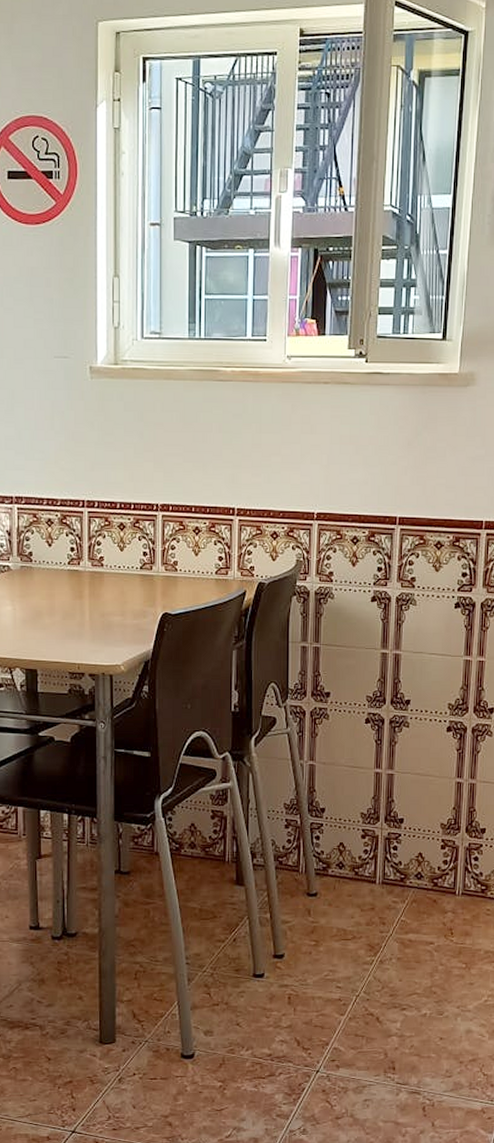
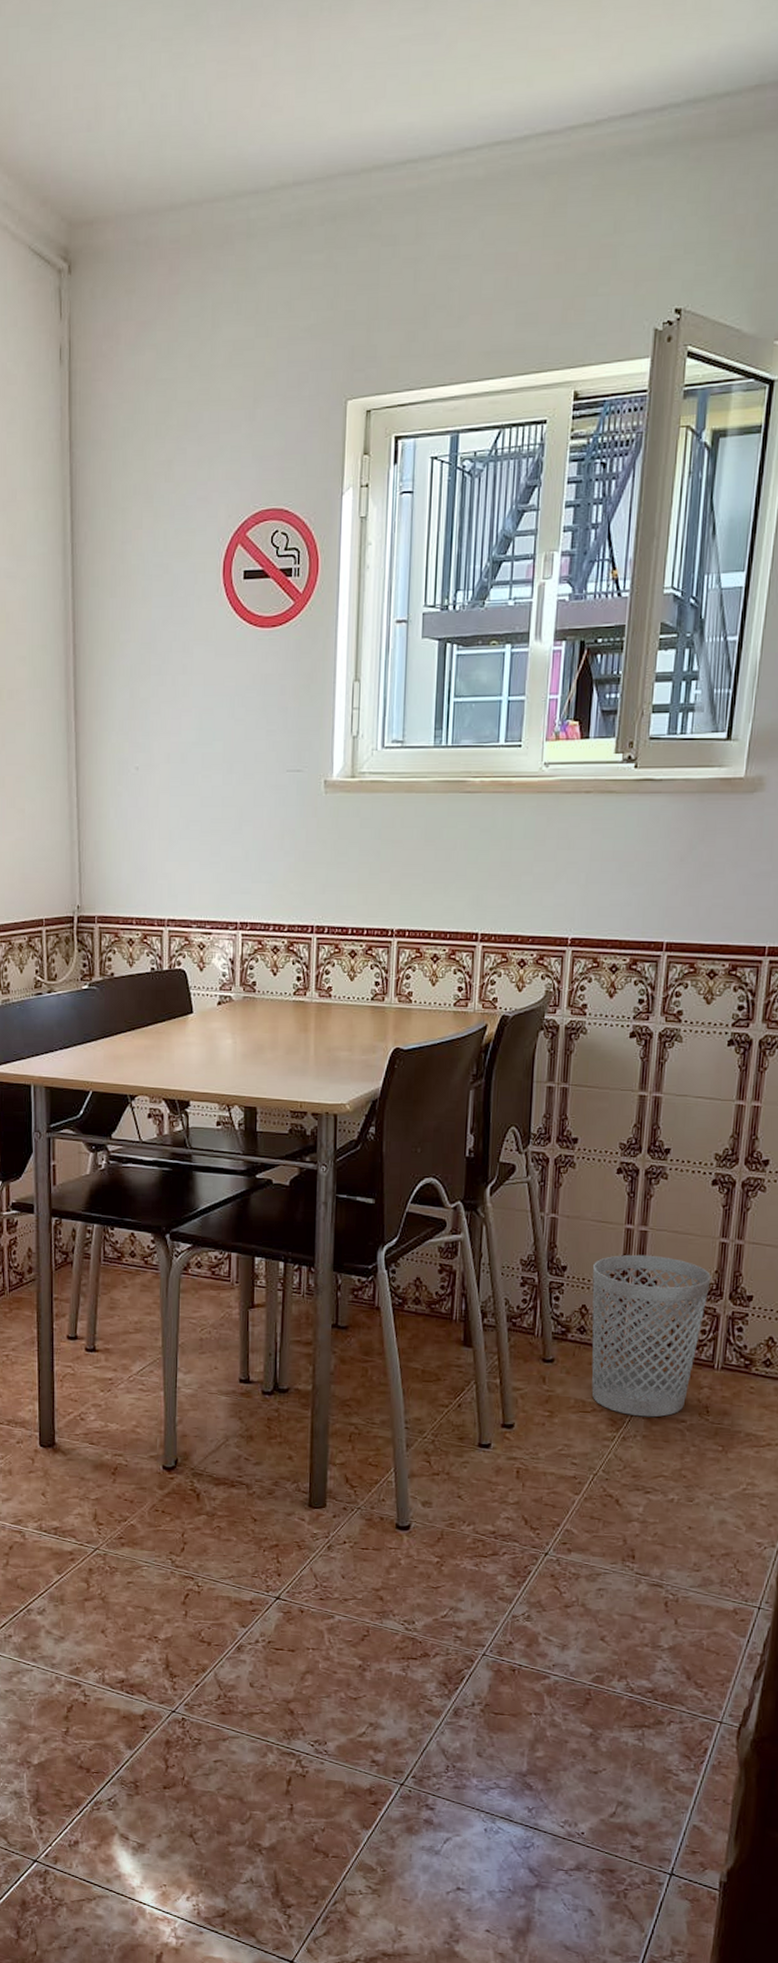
wastebasket: none [347,795,450,941] -> present [591,1254,711,1418]

